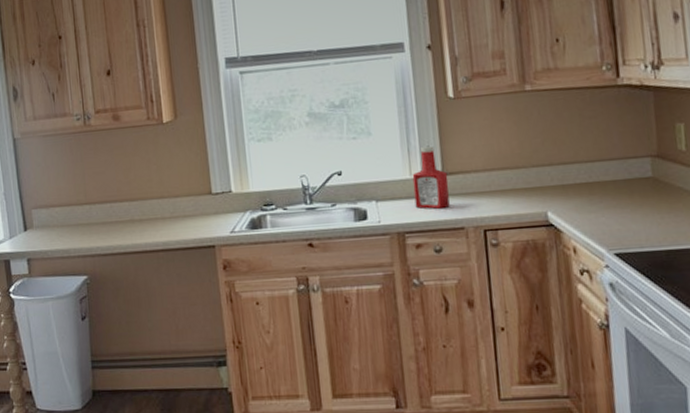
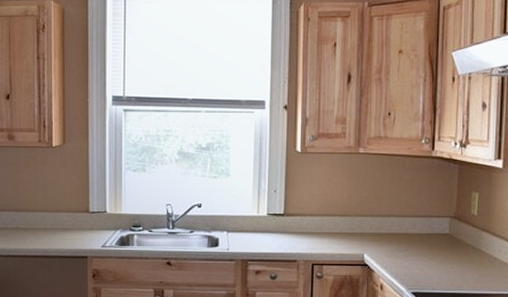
ketchup bottle: present [412,146,450,209] -> none [259,191,288,243]

